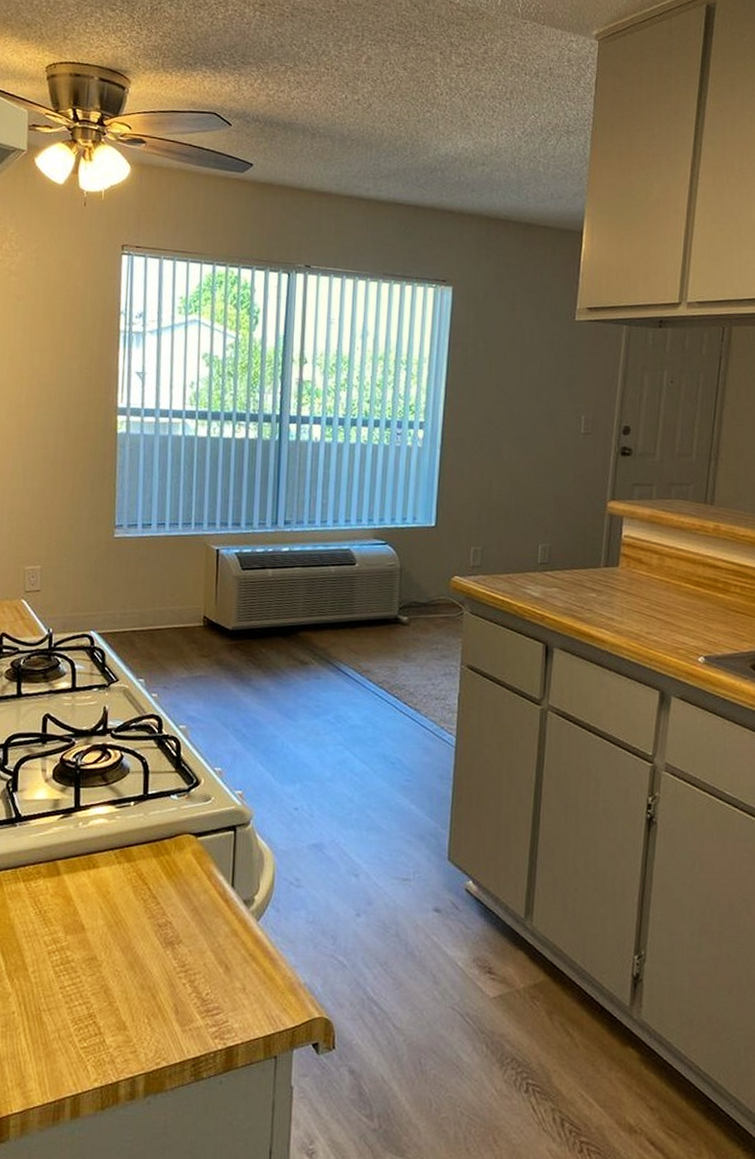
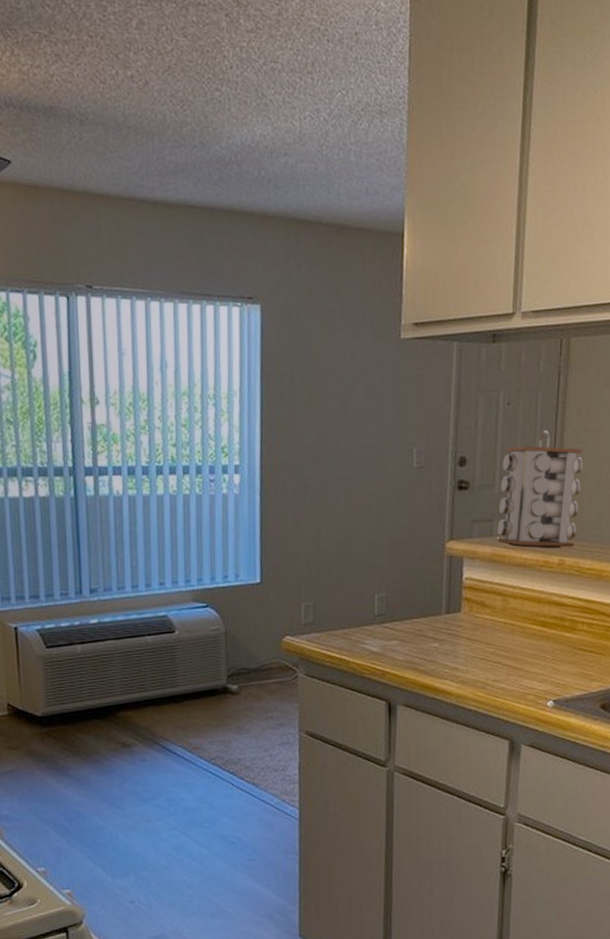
spice rack: none [656,407,741,515] -> present [497,430,584,549]

